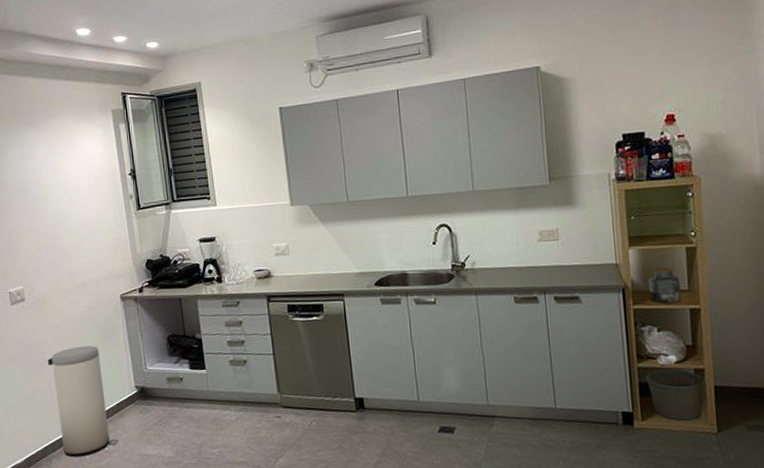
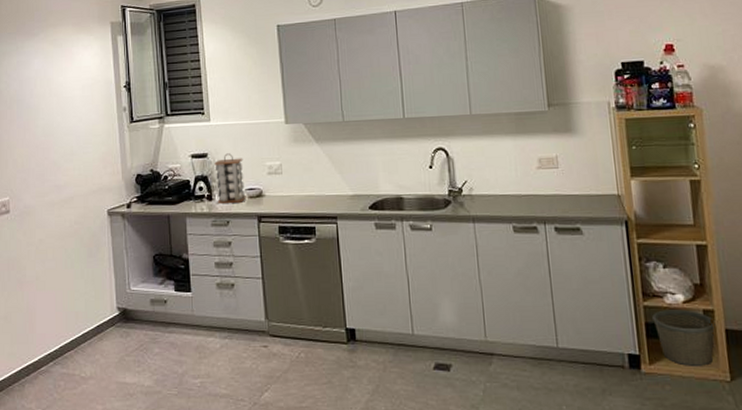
pedal bin: present [47,345,119,458] -> none [27,262,97,383]
spice rack: none [222,236,255,286] -> present [214,153,246,204]
jar: present [648,267,682,304] -> none [652,200,687,238]

